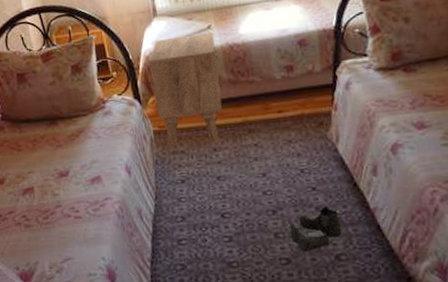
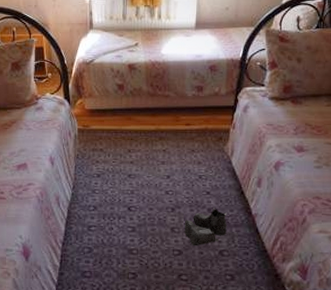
nightstand: present [149,32,223,148] -> none [81,49,140,146]

